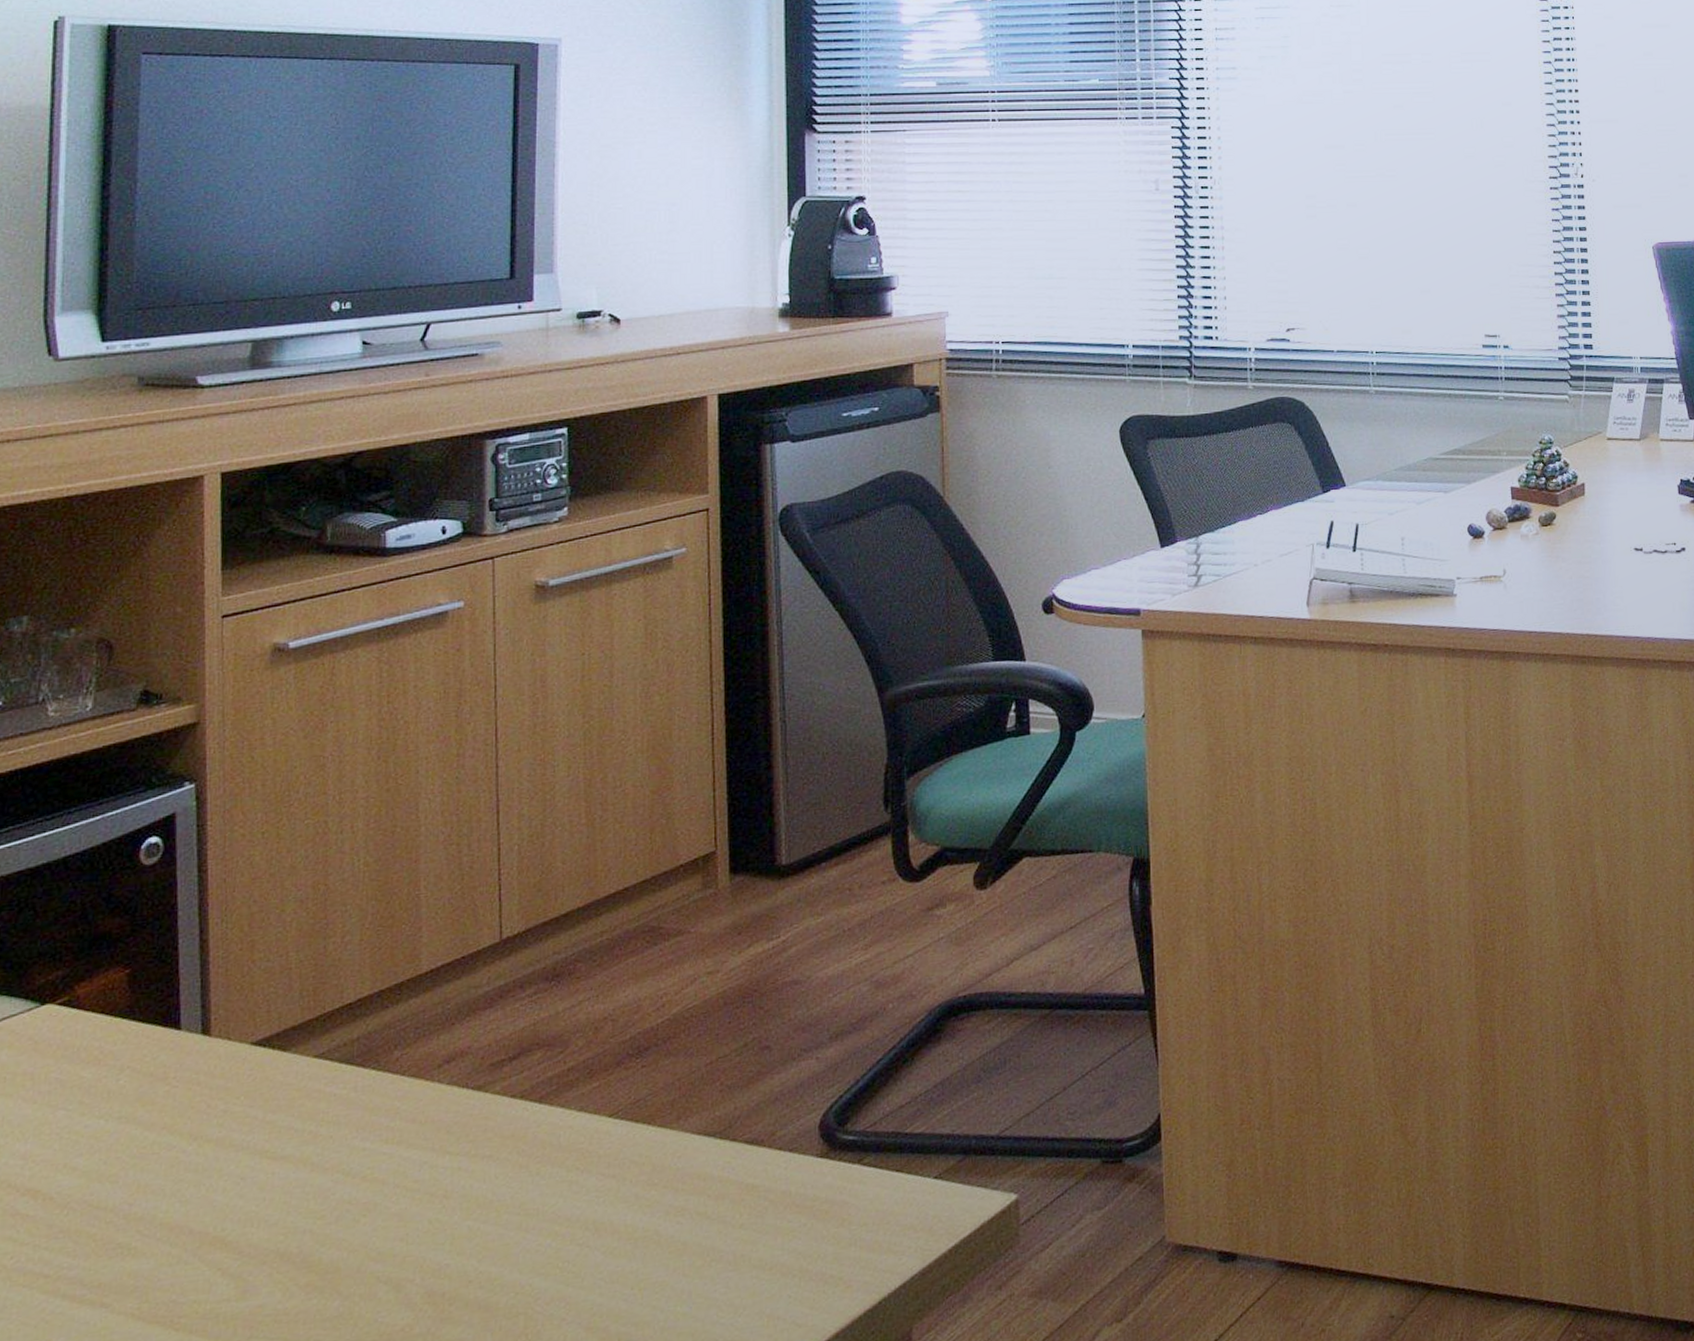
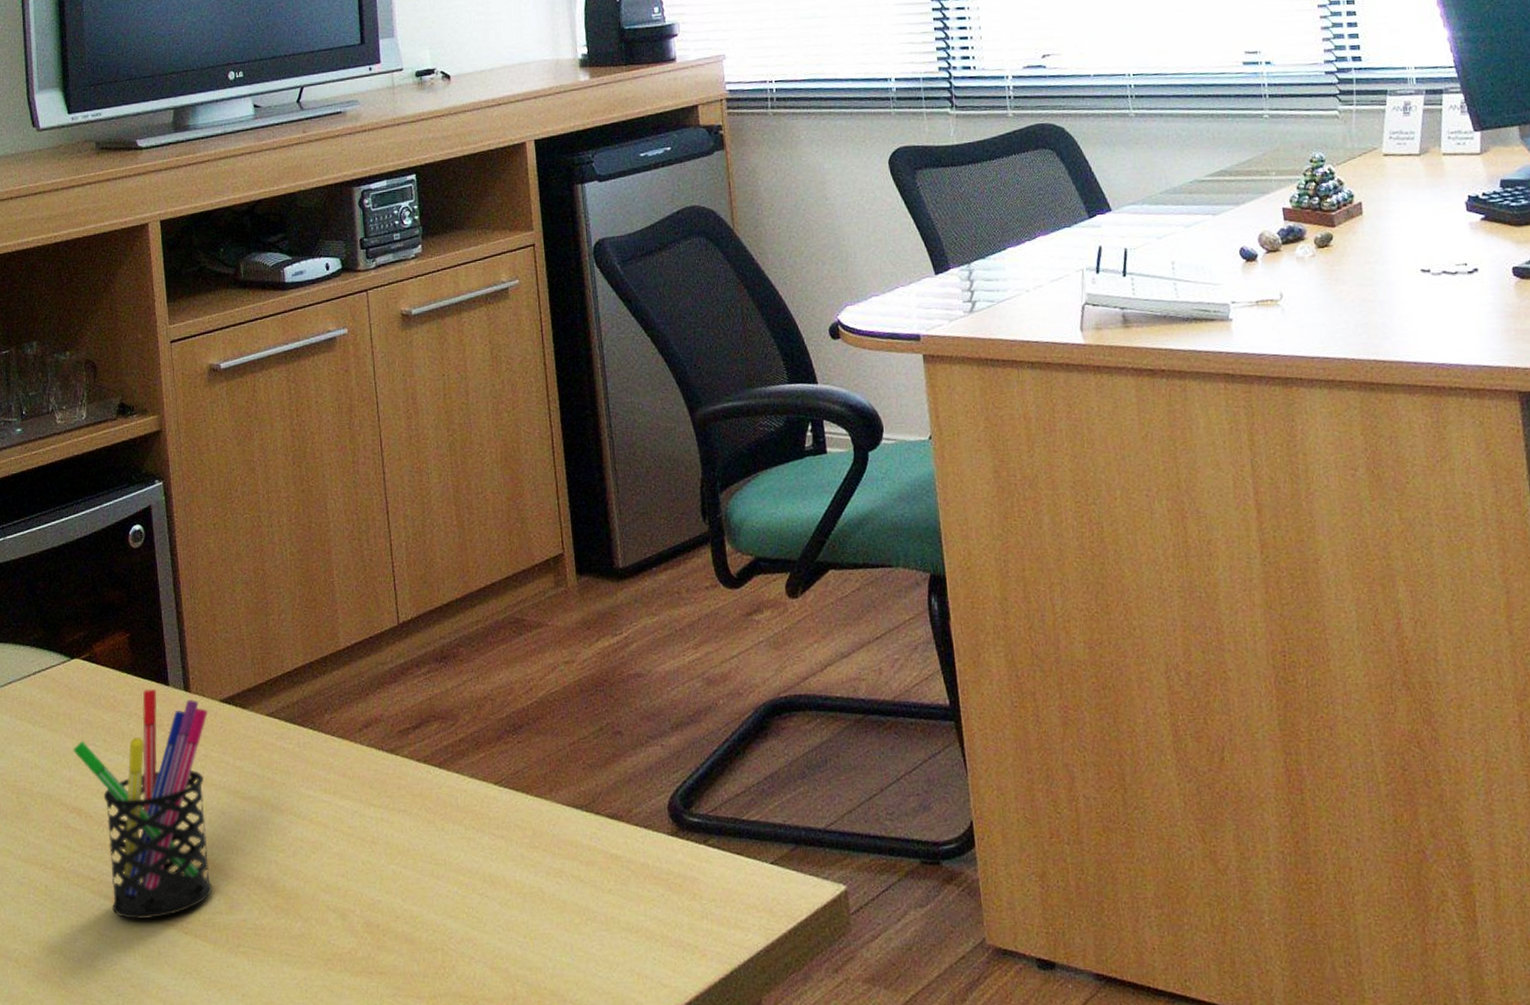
pen holder: none [33,1034,234,1321] -> present [73,688,212,920]

